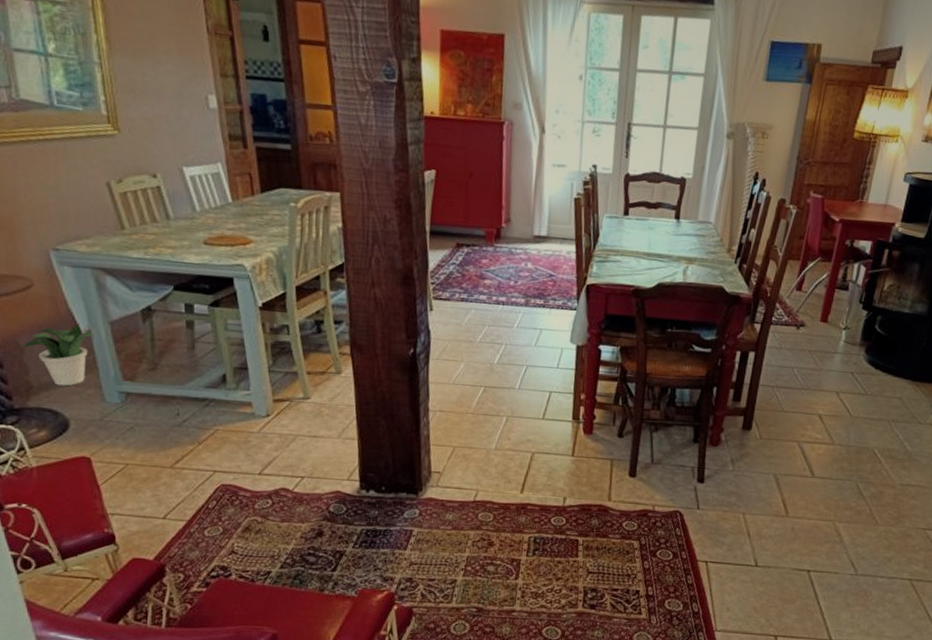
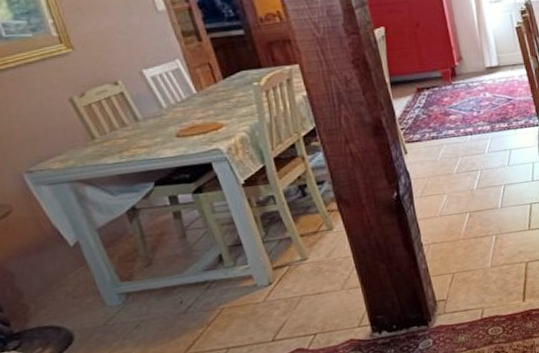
potted plant: present [24,323,94,386] -> none [13,237,84,302]

